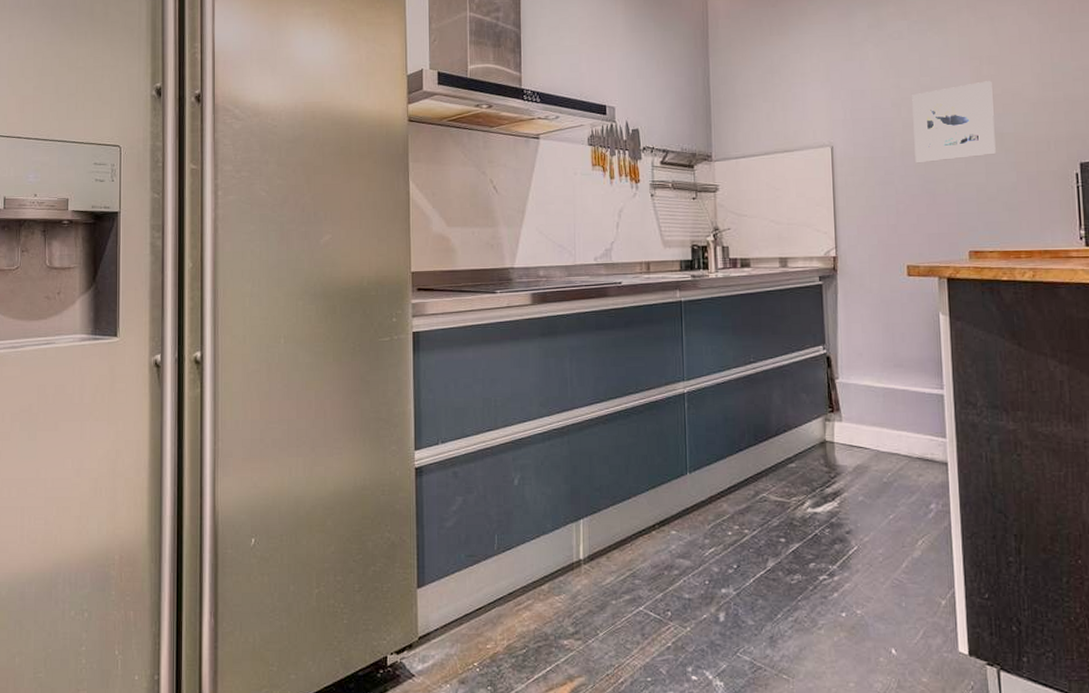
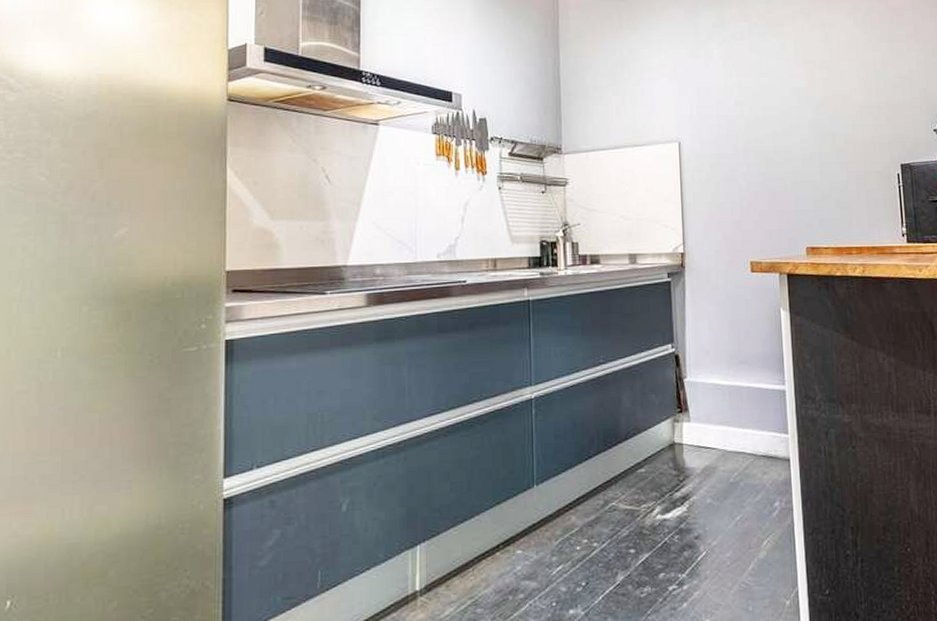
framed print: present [912,81,996,164] -> none [753,84,829,161]

